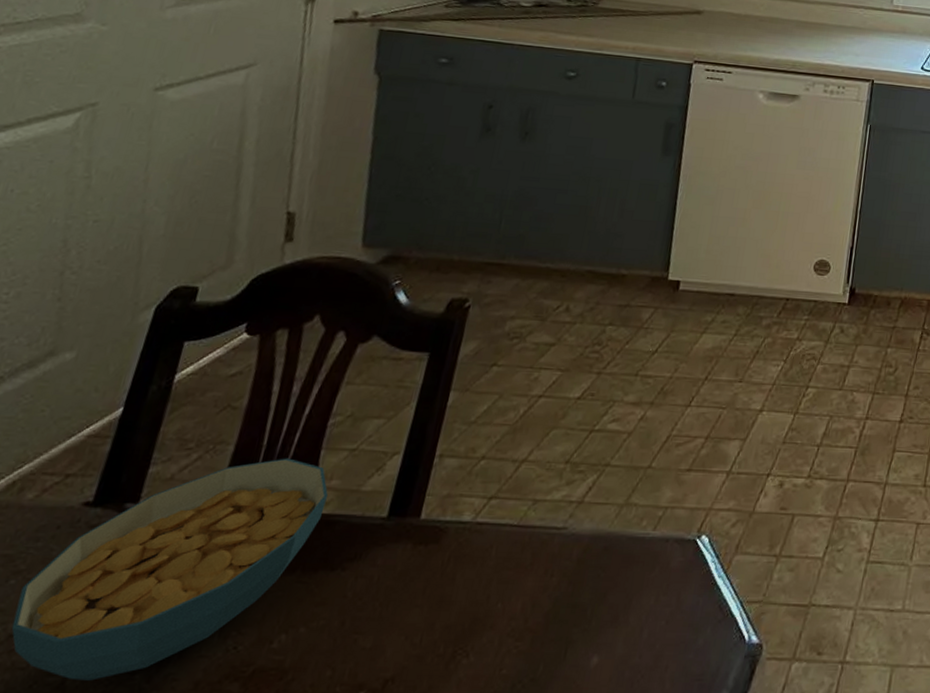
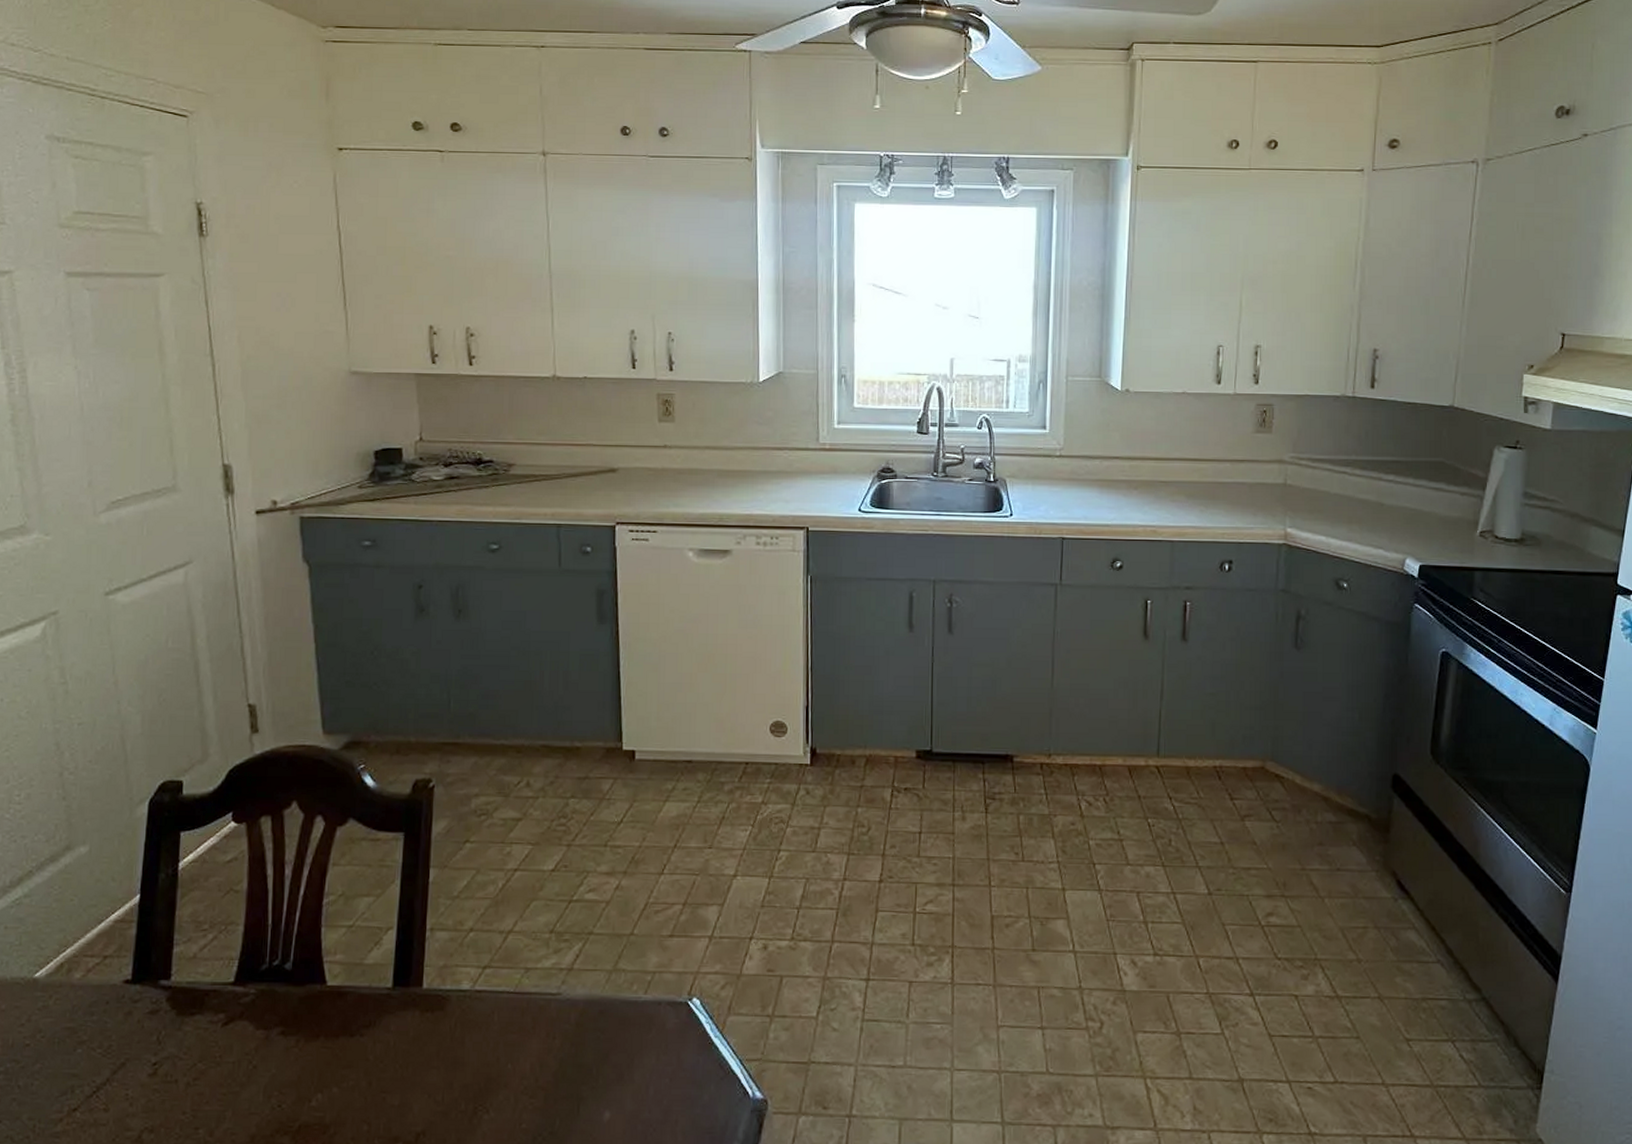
cereal bowl: present [11,458,328,681] -> none [87,936,335,1135]

